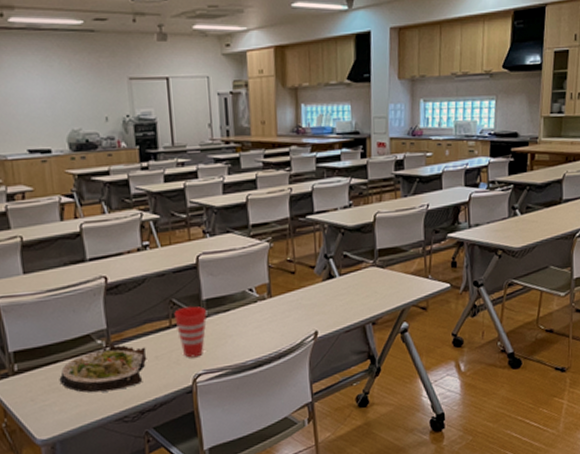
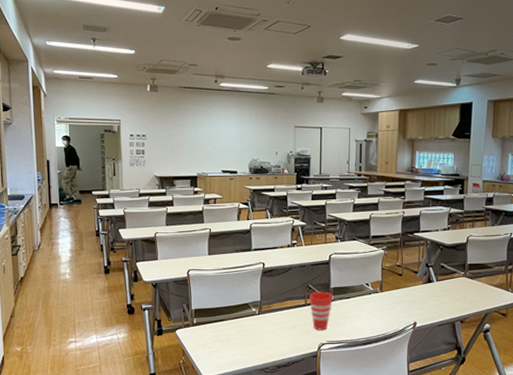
salad plate: present [59,344,147,393] -> none [223,312,287,347]

